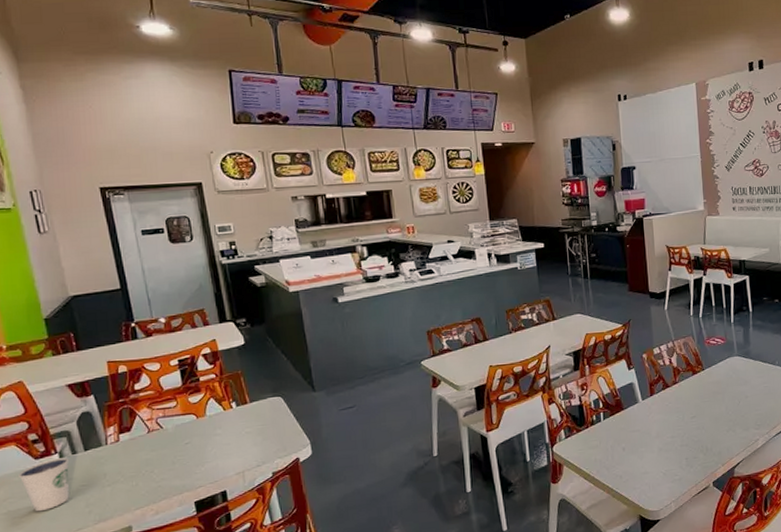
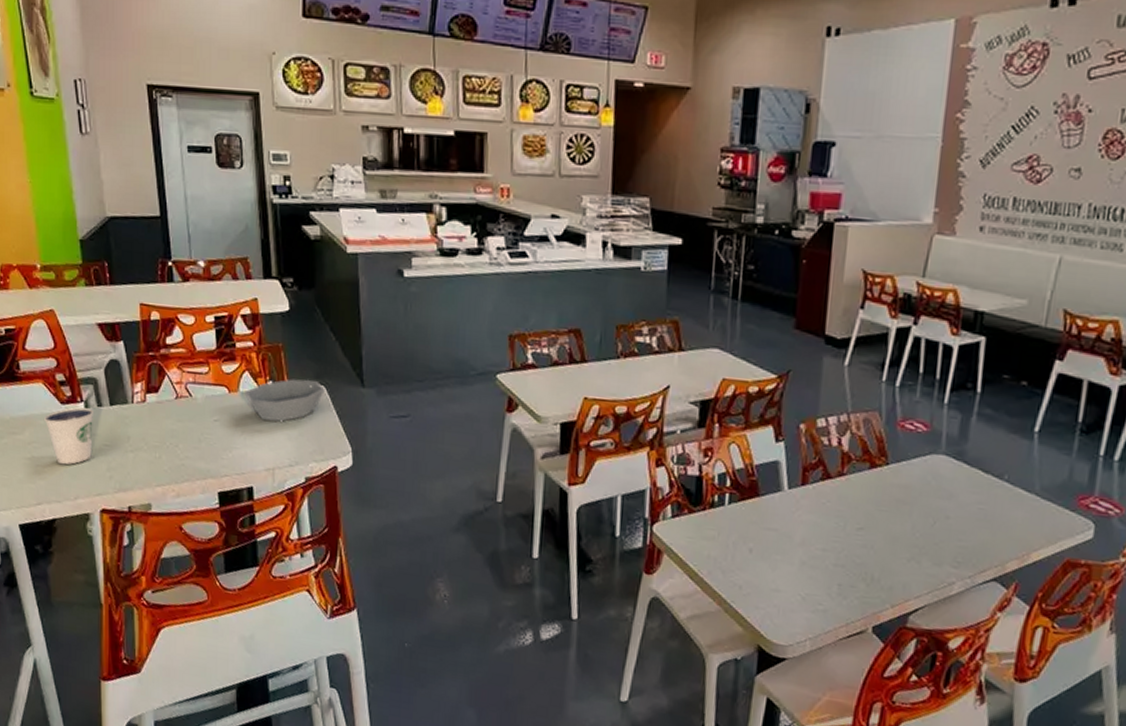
bowl: none [210,395,282,434] -> present [243,379,325,422]

